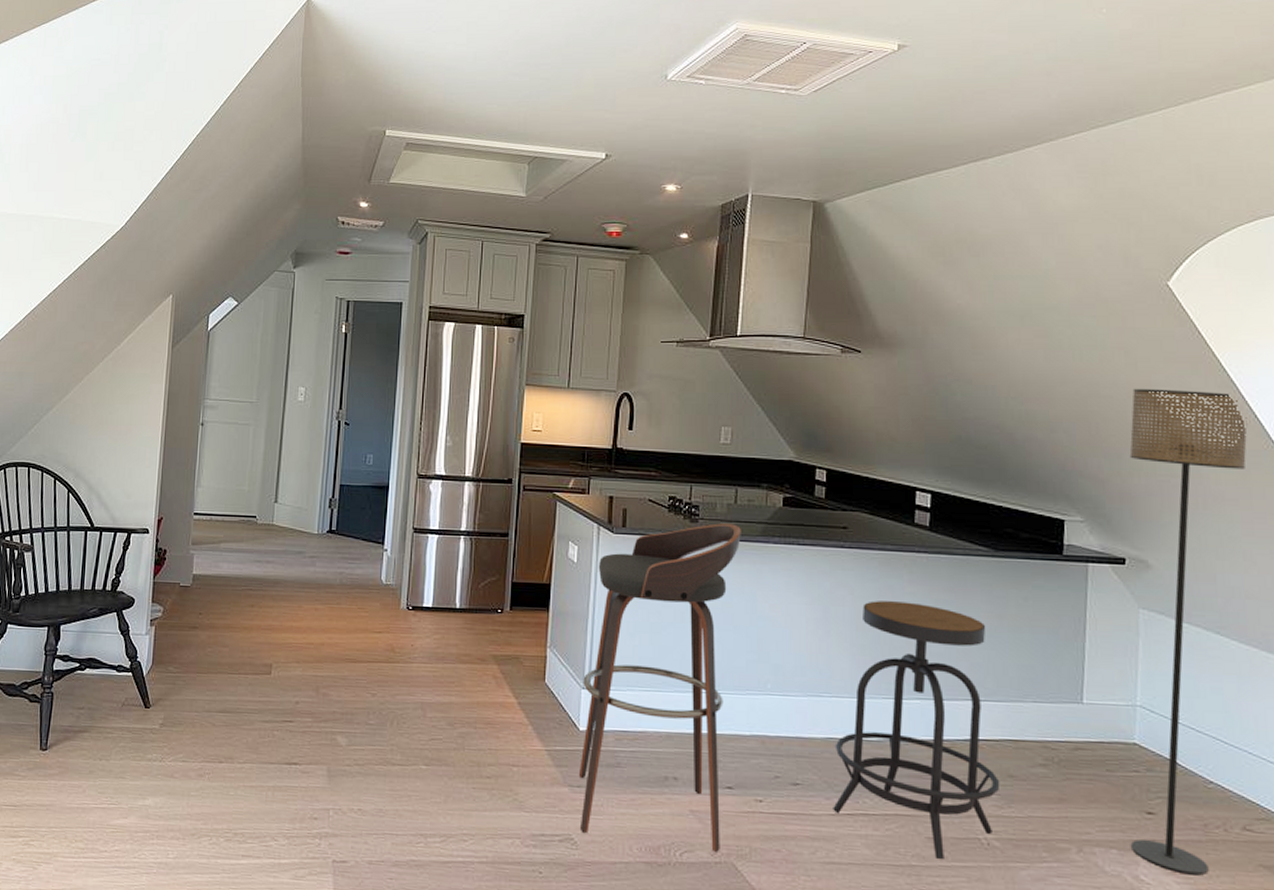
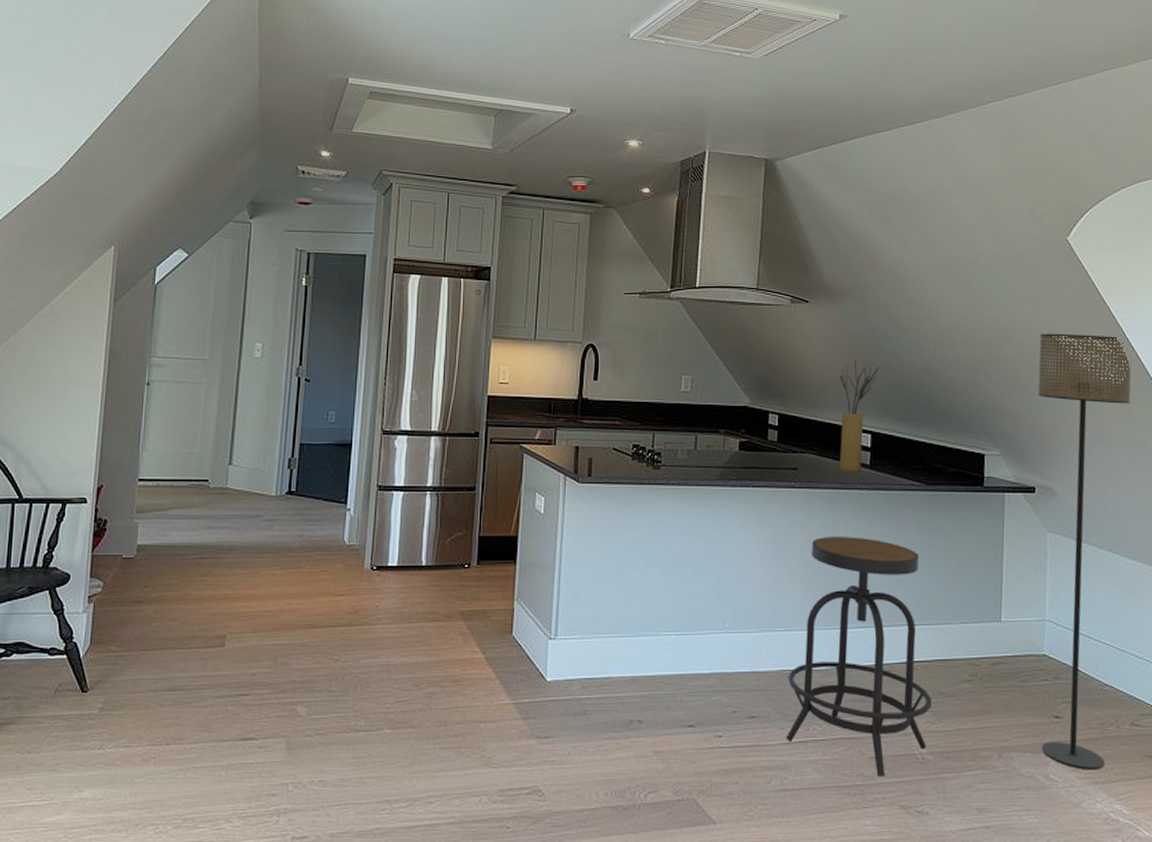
bar stool: present [578,523,741,852] -> none [545,469,701,790]
vase: none [894,414,941,536] -> present [839,360,879,474]

